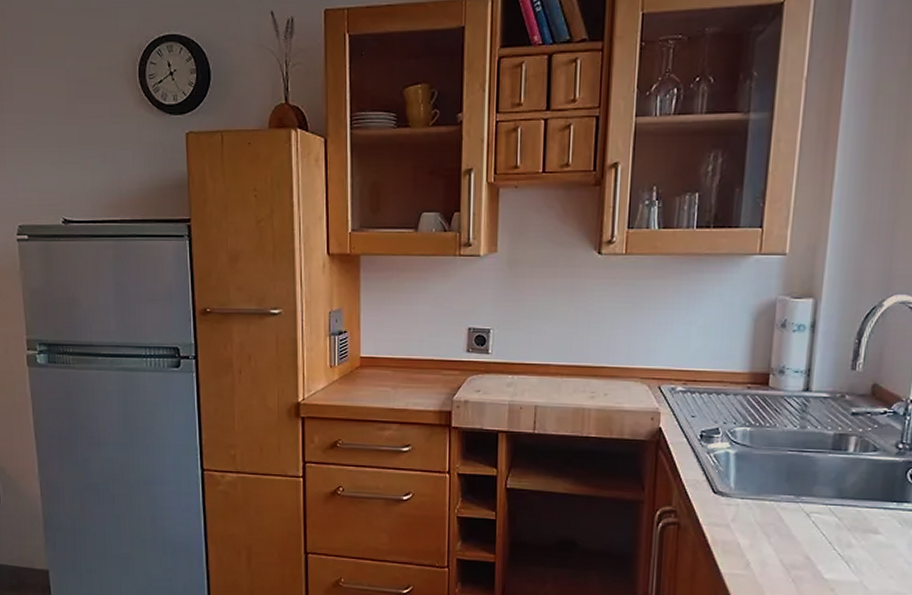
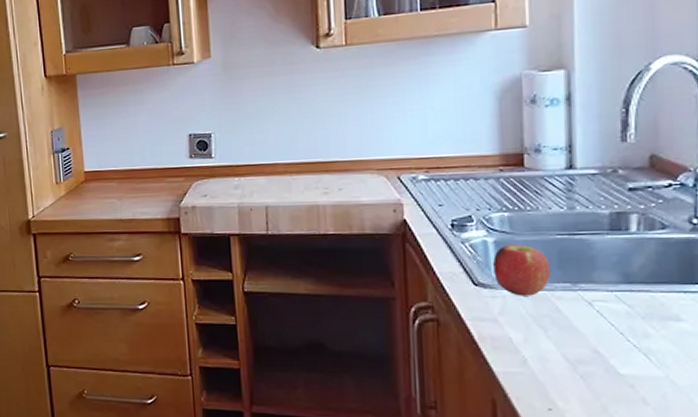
fruit: none [731,457,780,506] -> present [492,244,551,296]

